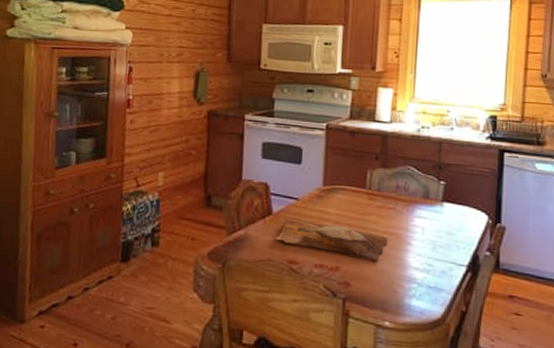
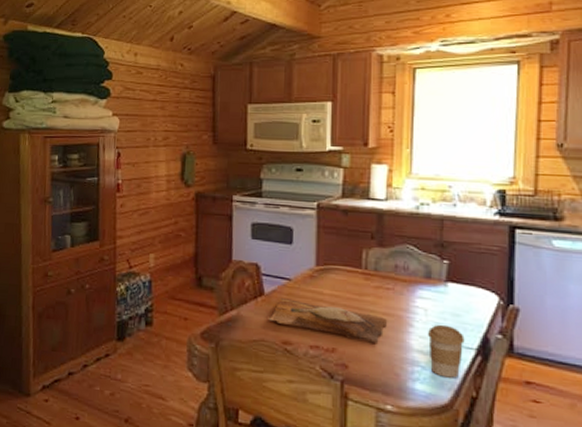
coffee cup: none [423,242,457,294] -> present [427,324,465,378]

